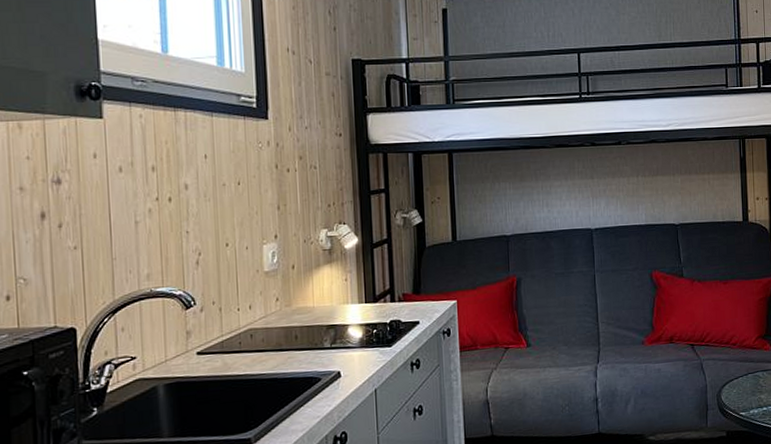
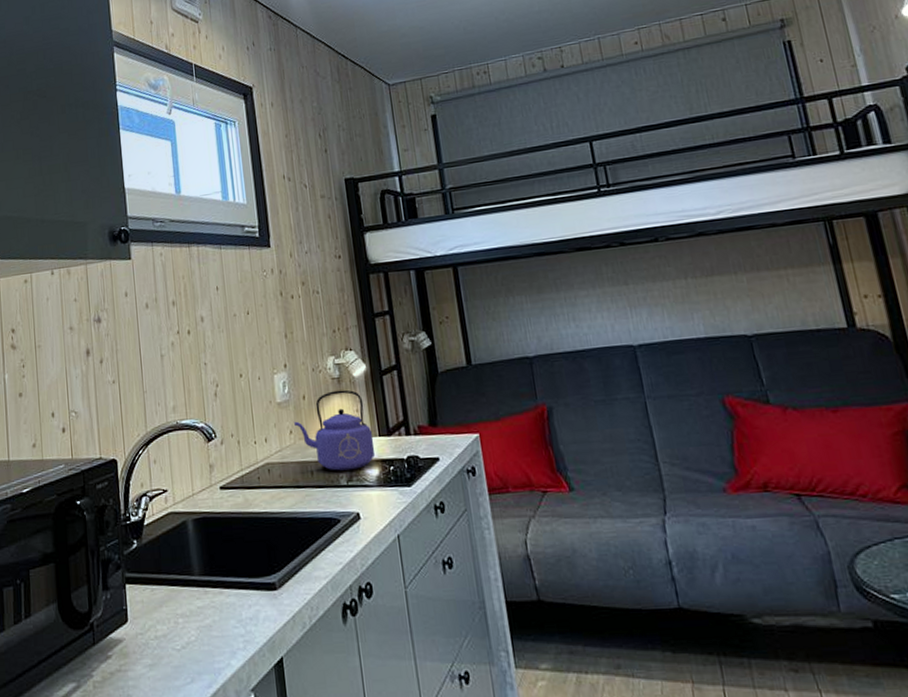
kettle: none [281,260,360,335] -> present [294,389,376,471]

